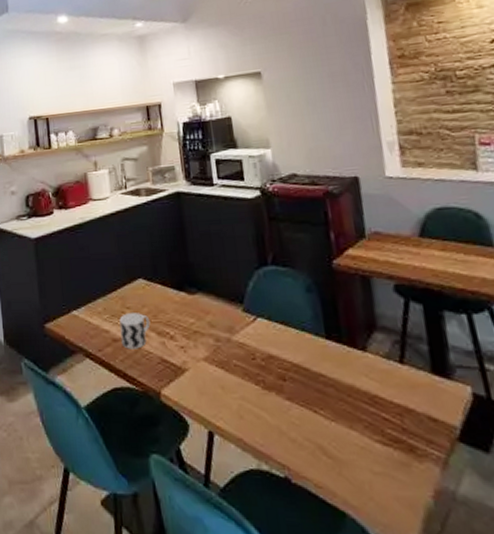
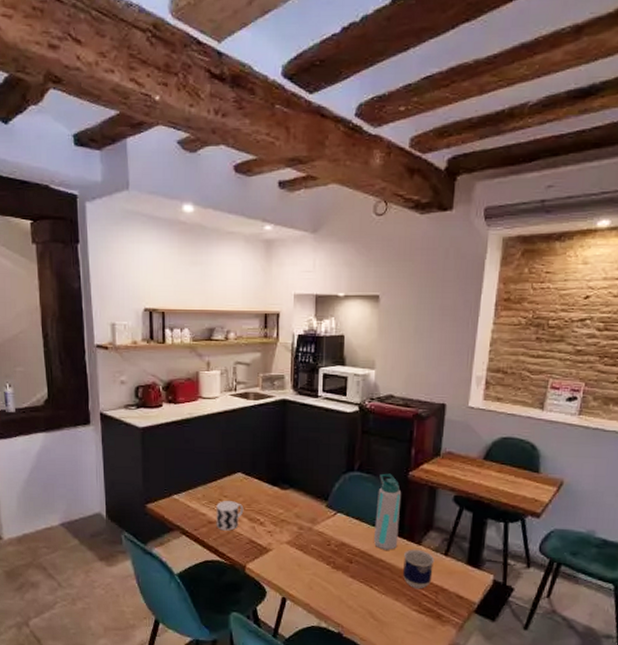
water bottle: none [299,264,338,361] -> present [374,473,402,550]
cup: none [348,357,391,412] -> present [403,549,435,589]

